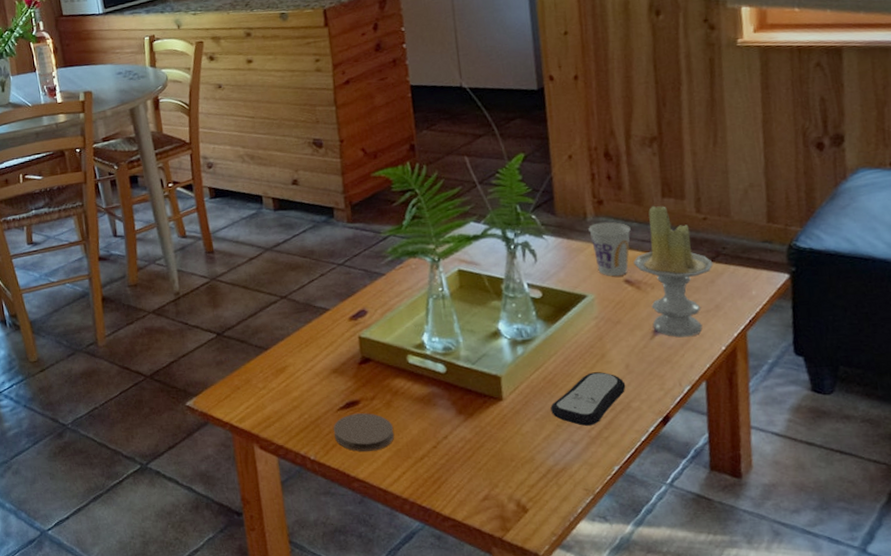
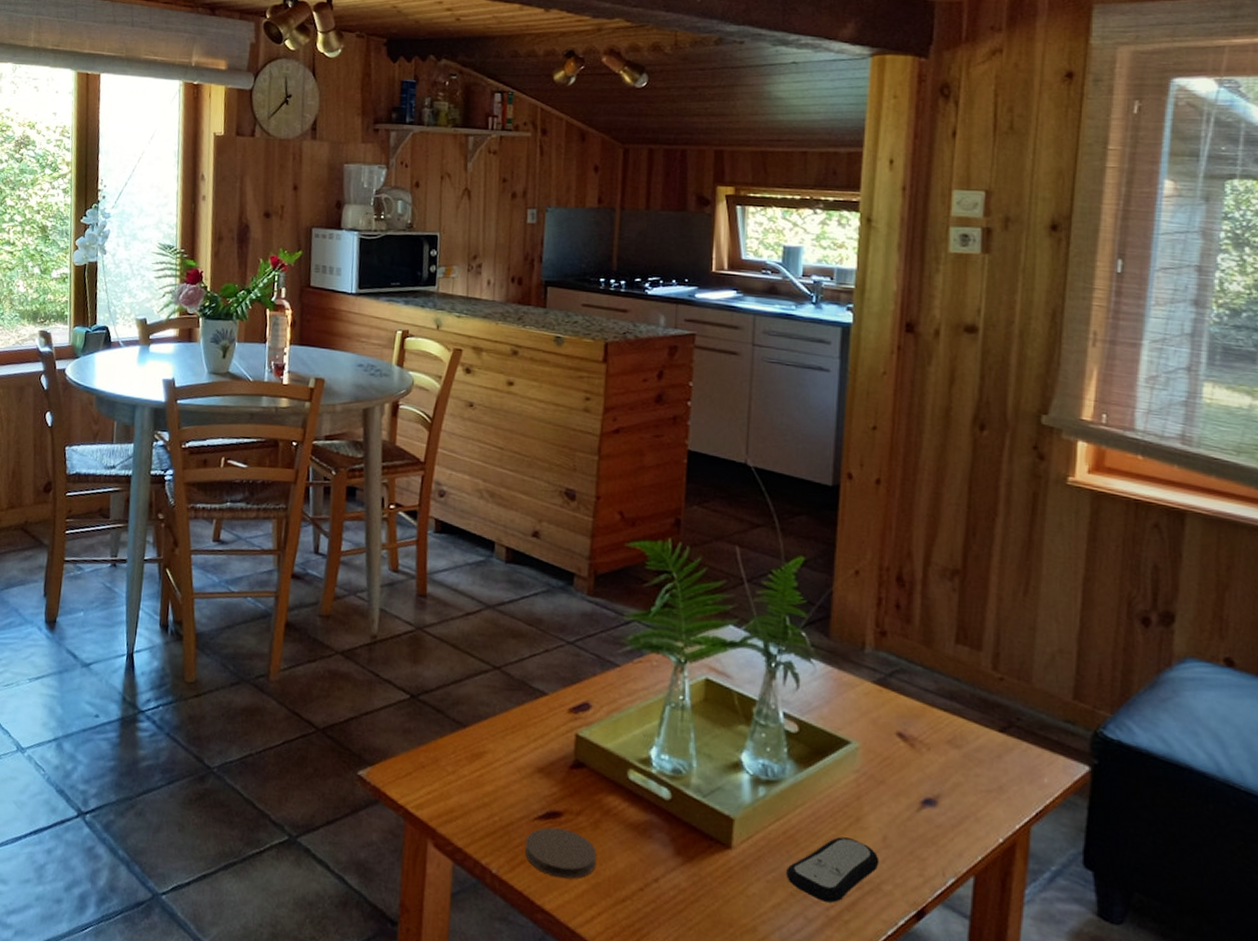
cup: present [588,221,631,277] -> none [865,657,914,727]
candle: present [633,205,713,338] -> none [911,650,1003,819]

